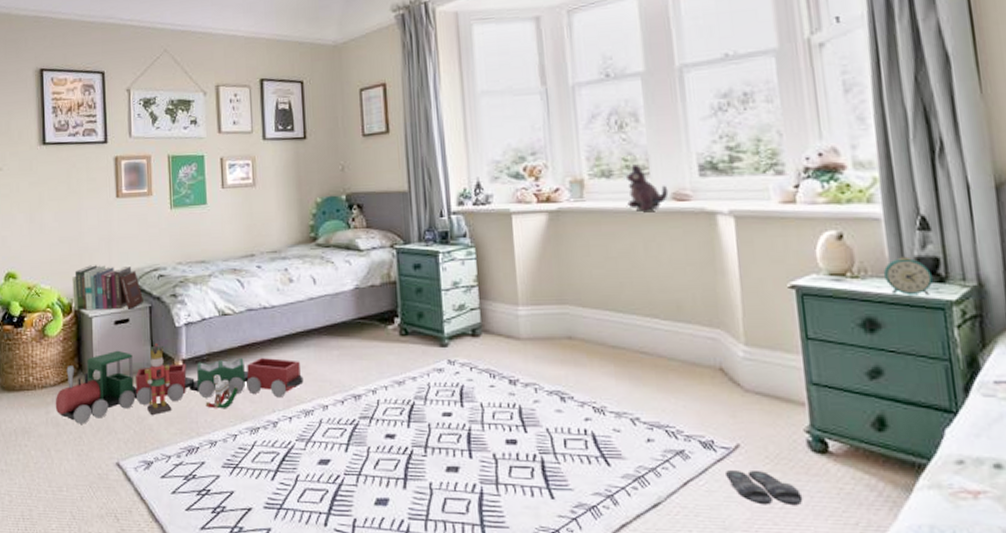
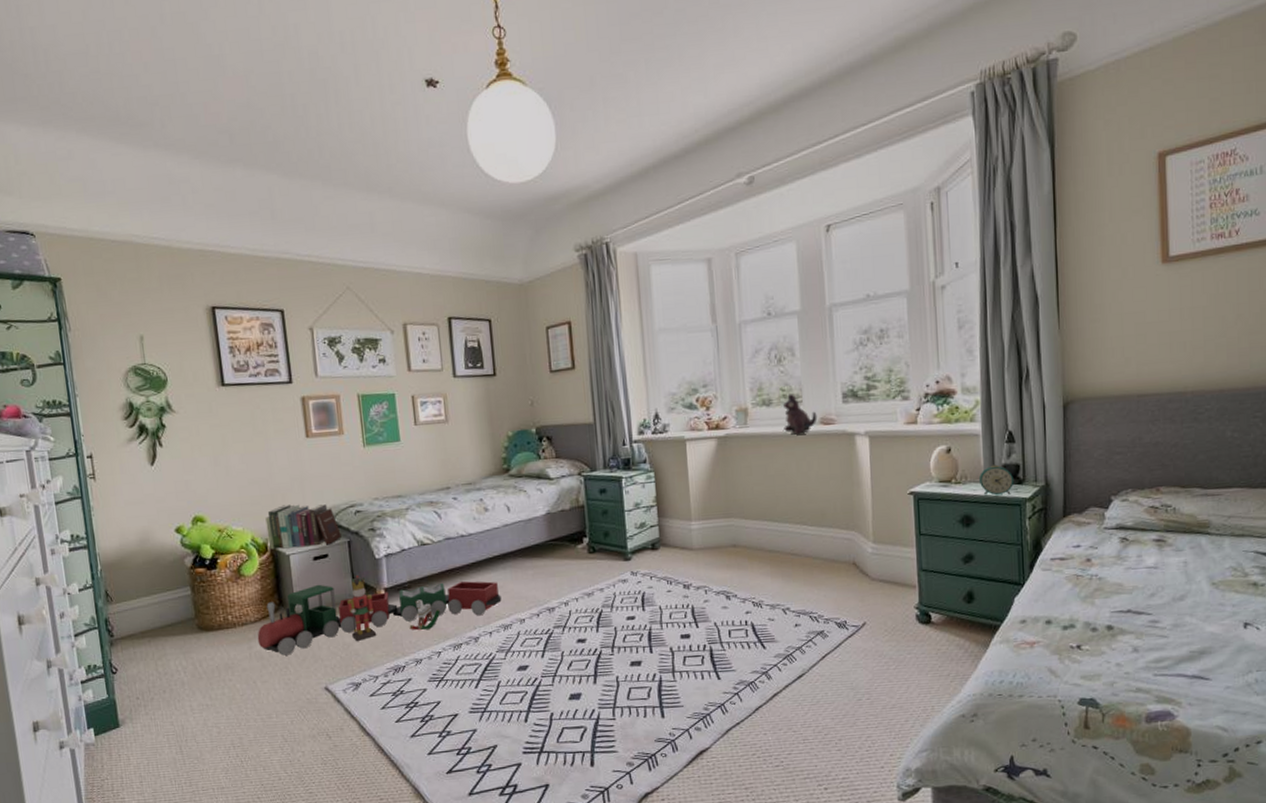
slippers: present [726,470,803,505] -> none [855,641,911,667]

